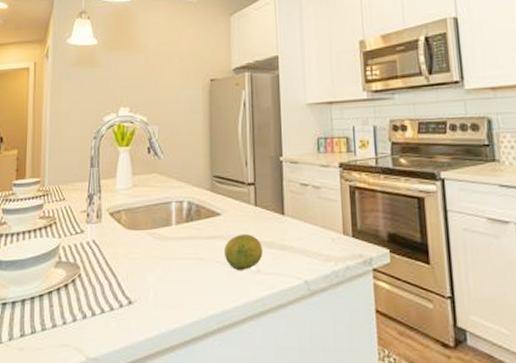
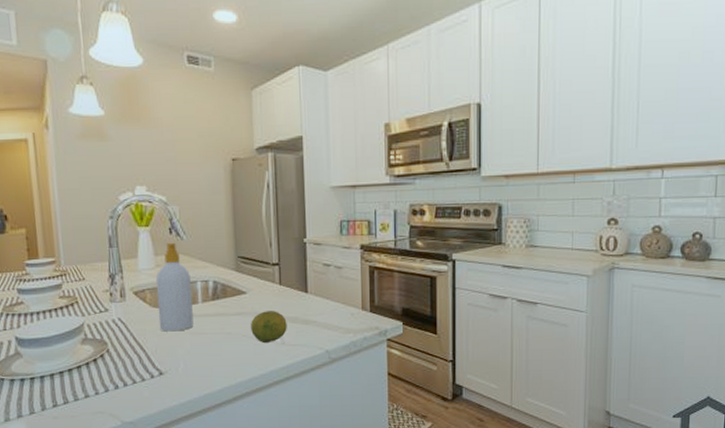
soap bottle: none [132,162,166,256] -> present [155,242,194,332]

